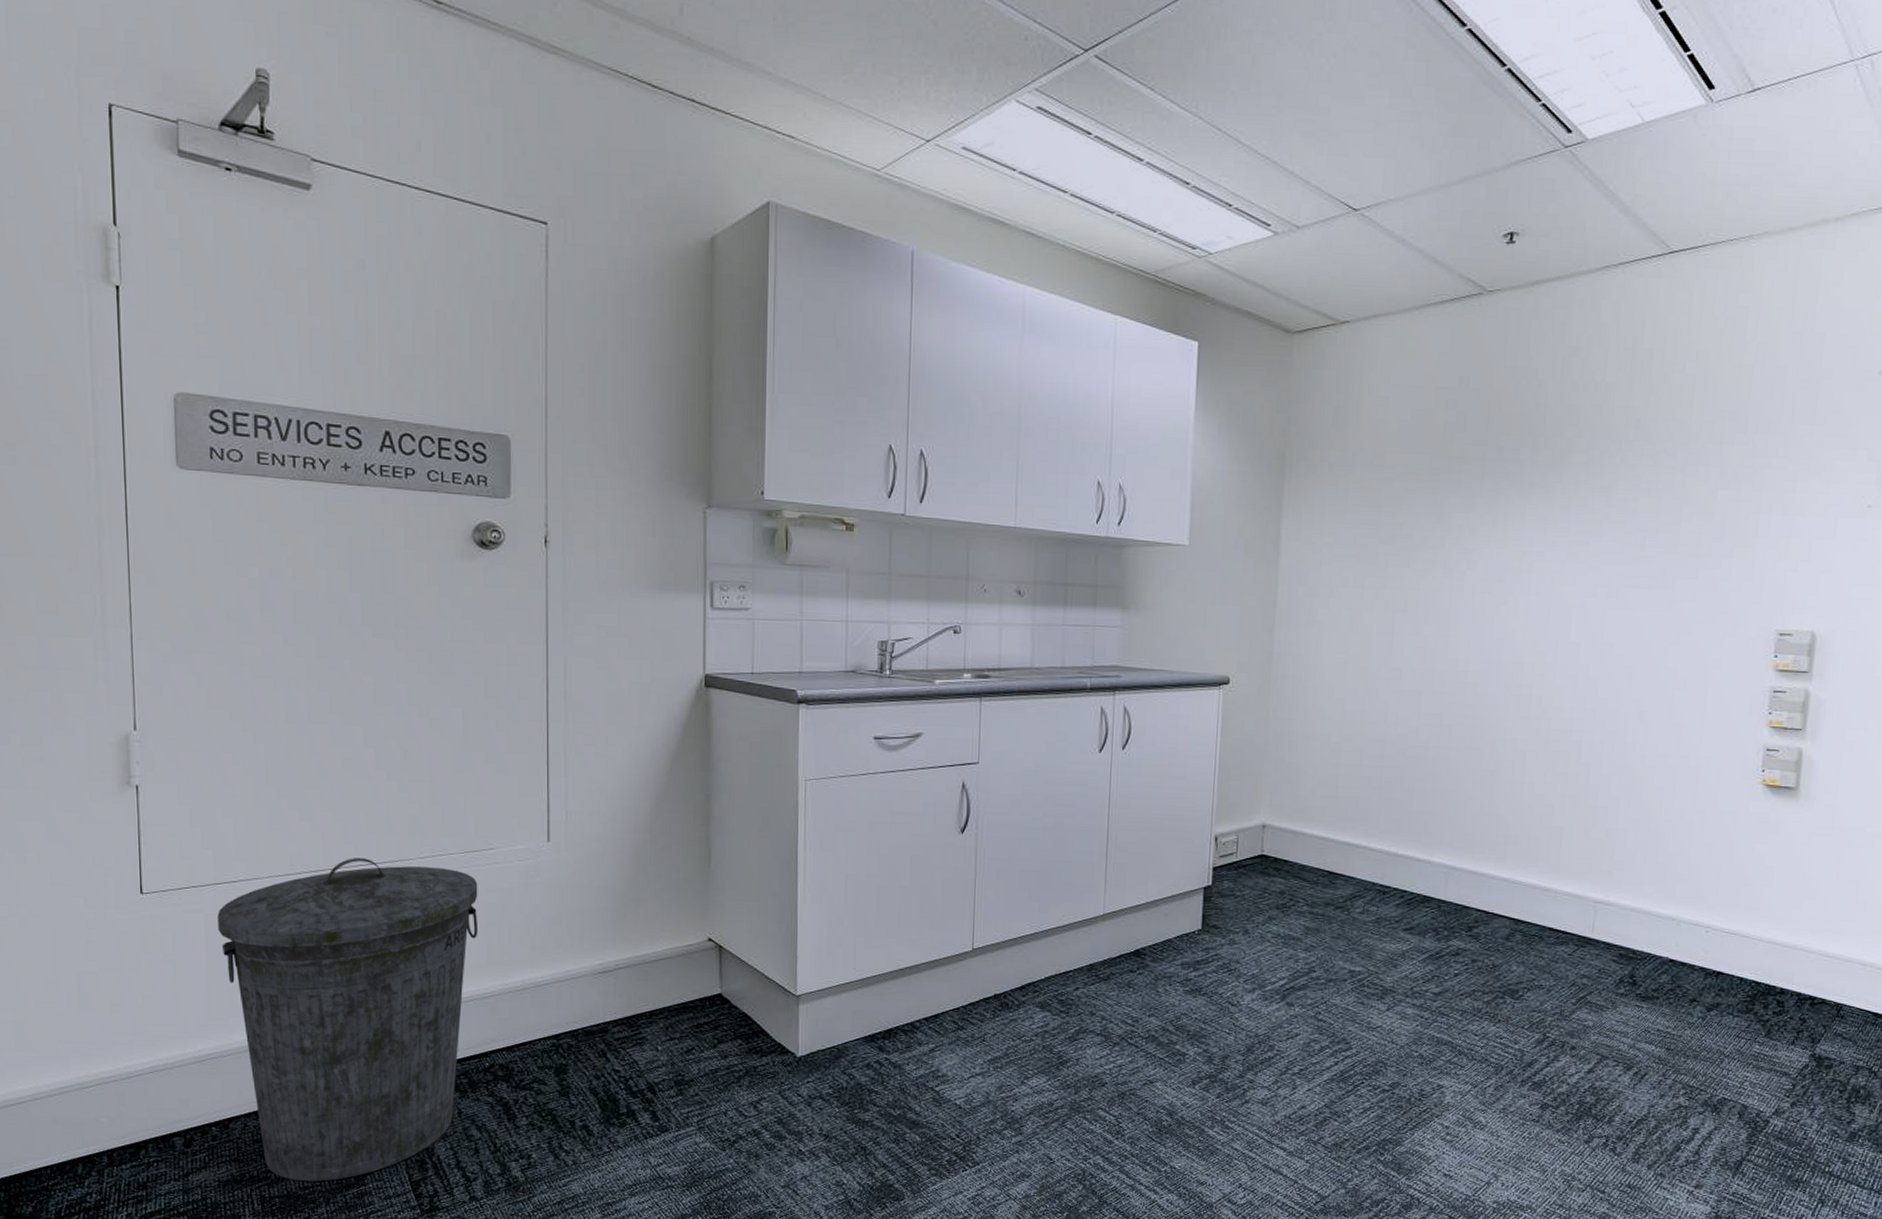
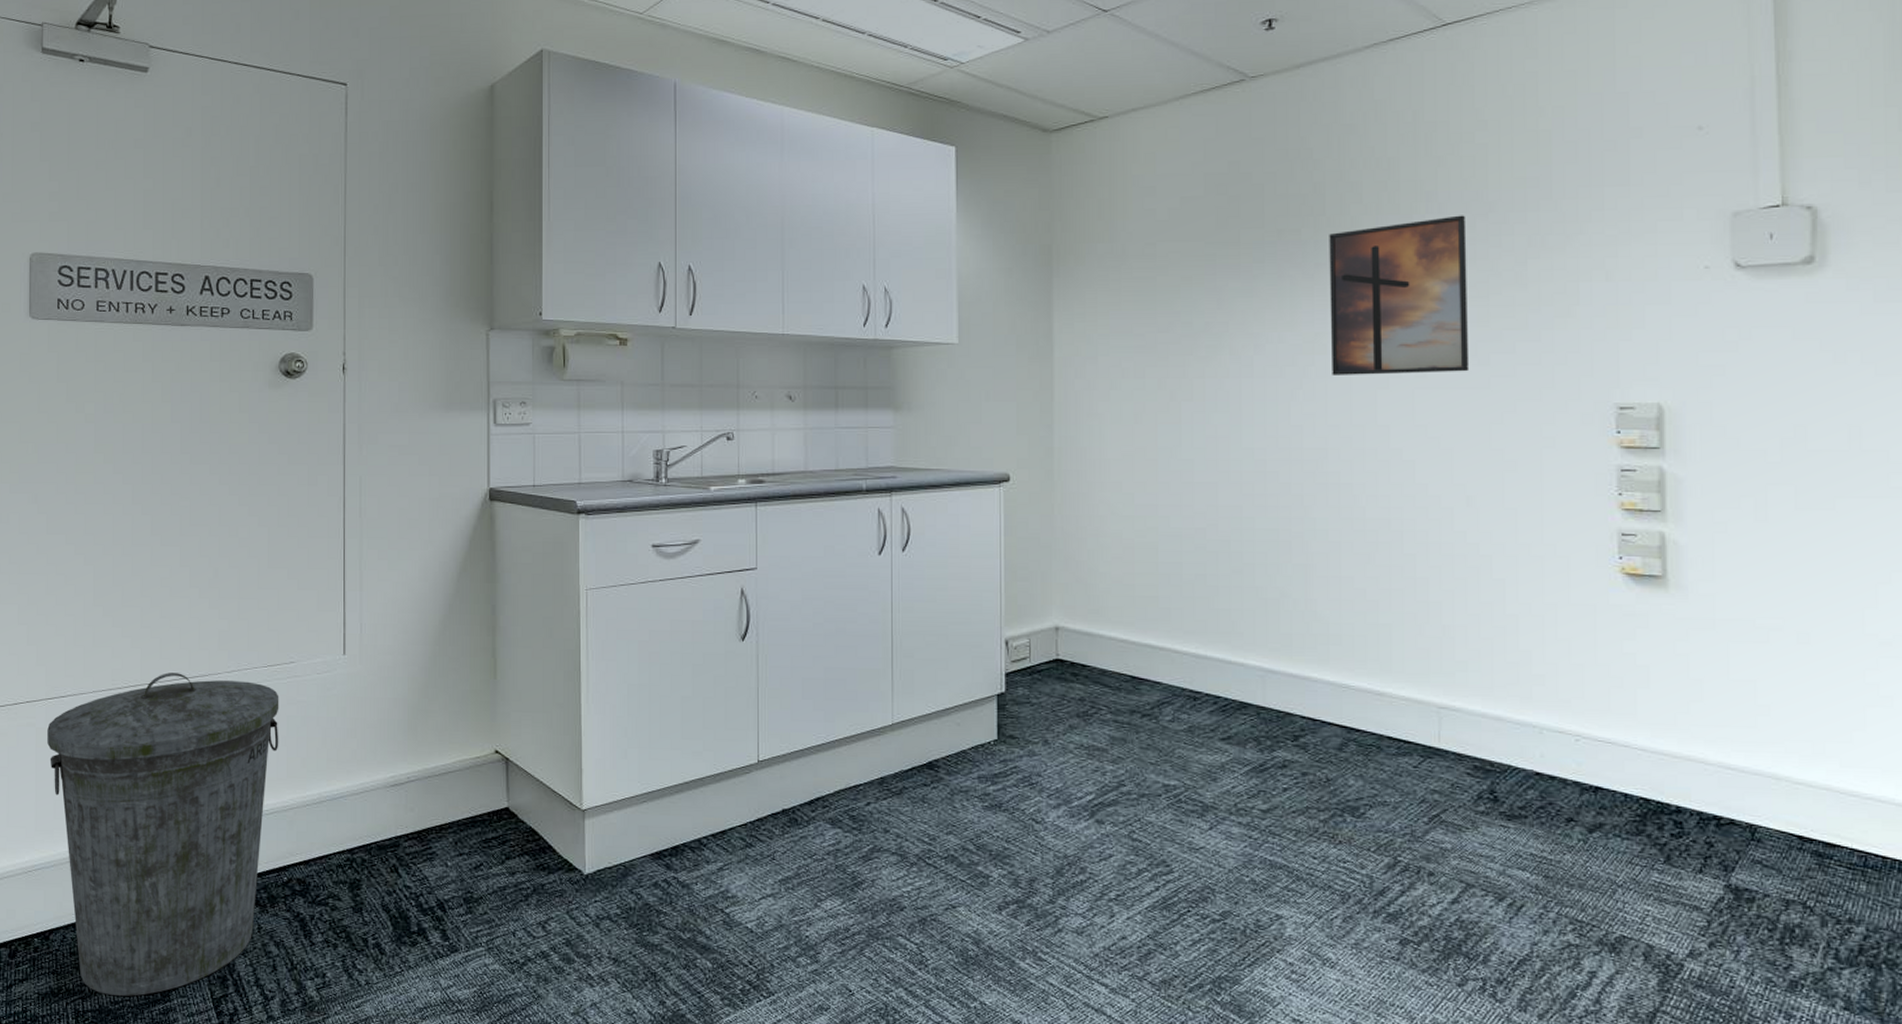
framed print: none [1534,443,1669,595] -> present [1329,215,1470,375]

